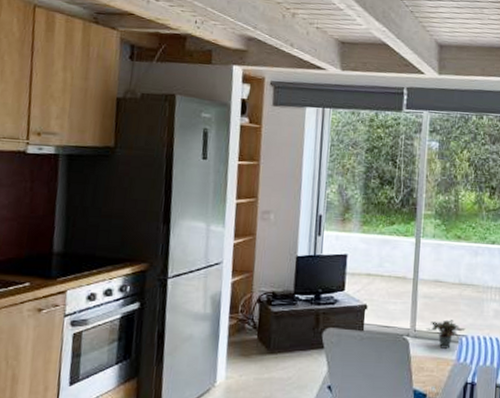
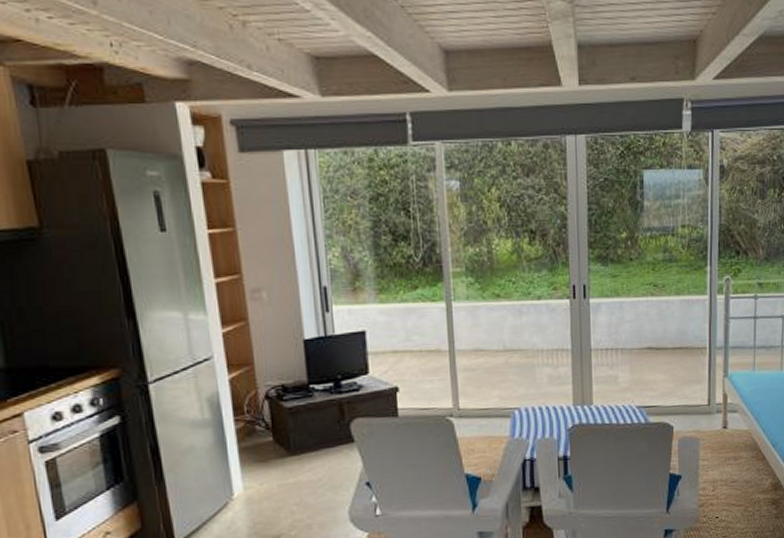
potted plant: present [426,320,466,349] -> none [471,392,517,426]

